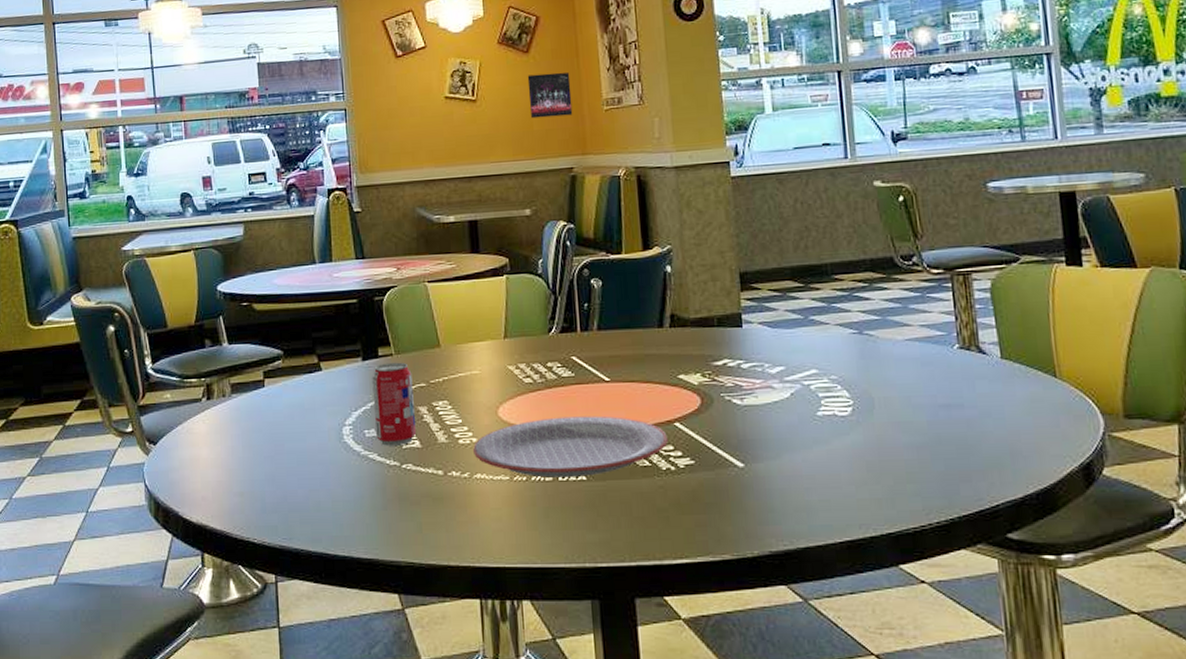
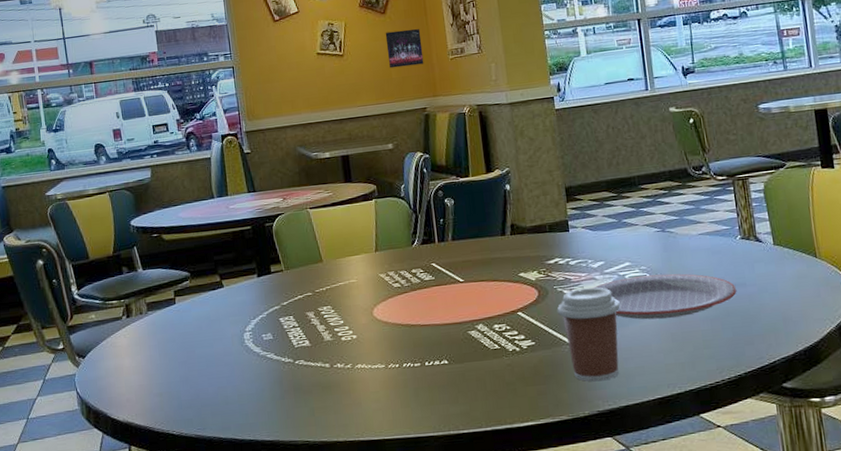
beverage can: present [372,362,417,446] -> none [266,276,306,347]
plate: present [473,415,668,478] -> none [354,310,513,364]
coffee cup: none [723,398,803,515] -> present [557,287,621,382]
plate: none [769,386,952,442] -> present [593,273,737,320]

